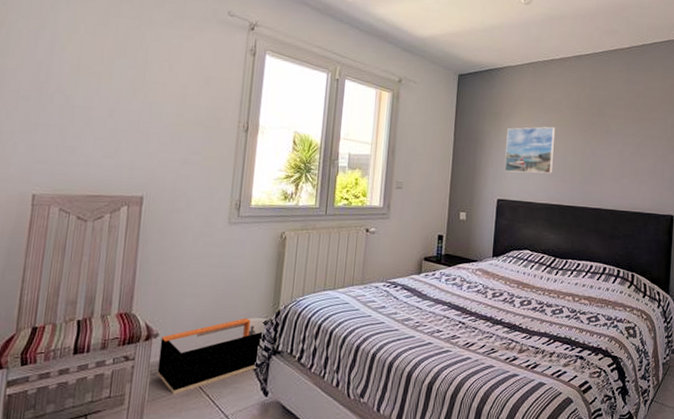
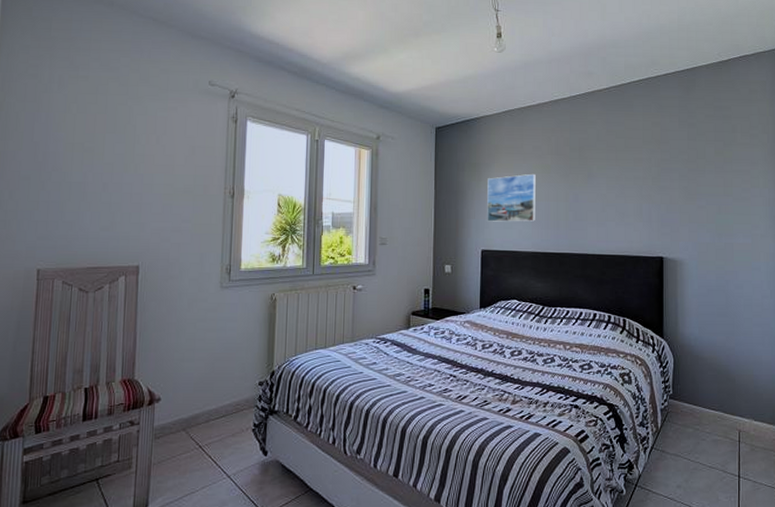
storage bin: present [157,318,267,394] -> none [161,379,262,456]

